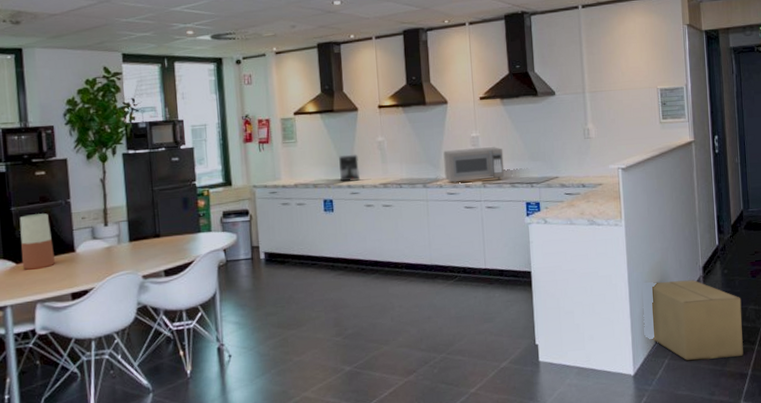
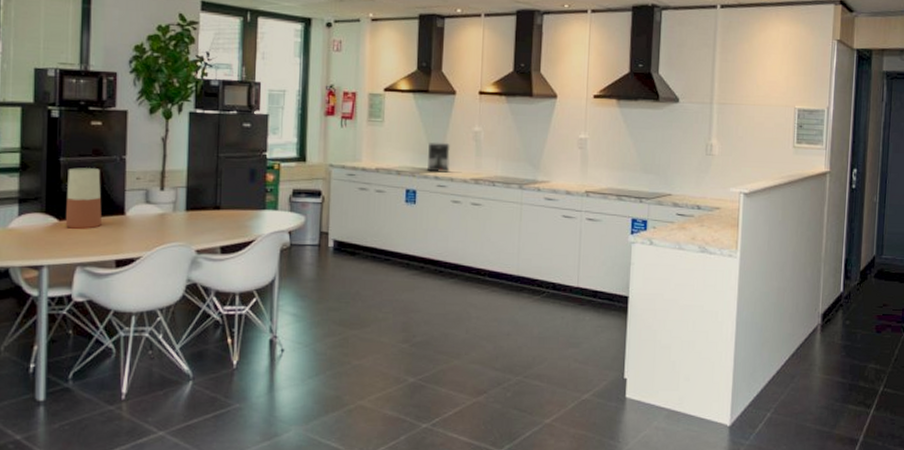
microwave: present [443,147,505,184] -> none [544,150,613,189]
box: present [651,279,744,361] -> none [756,325,862,419]

